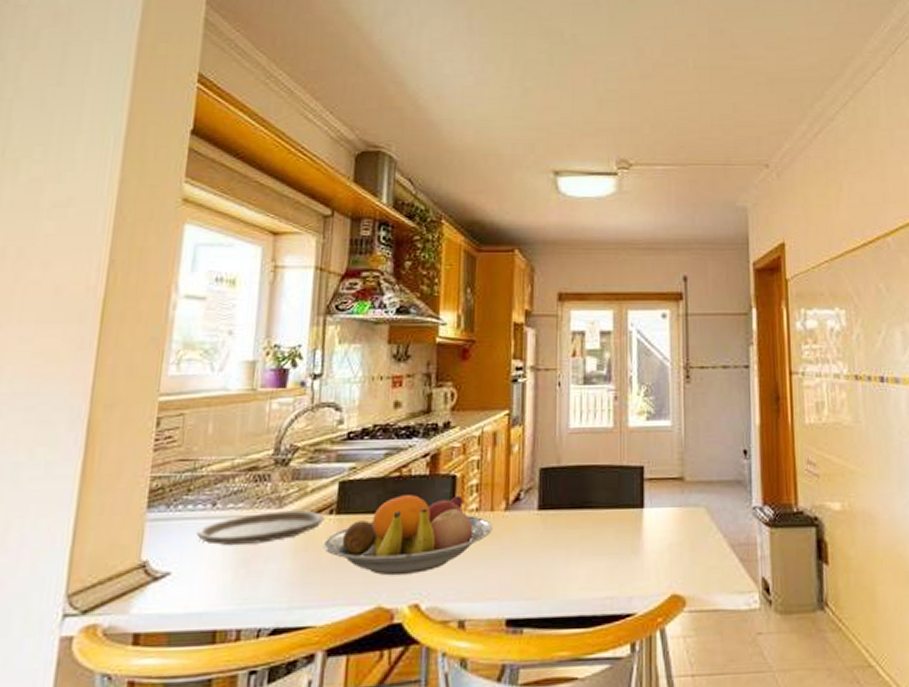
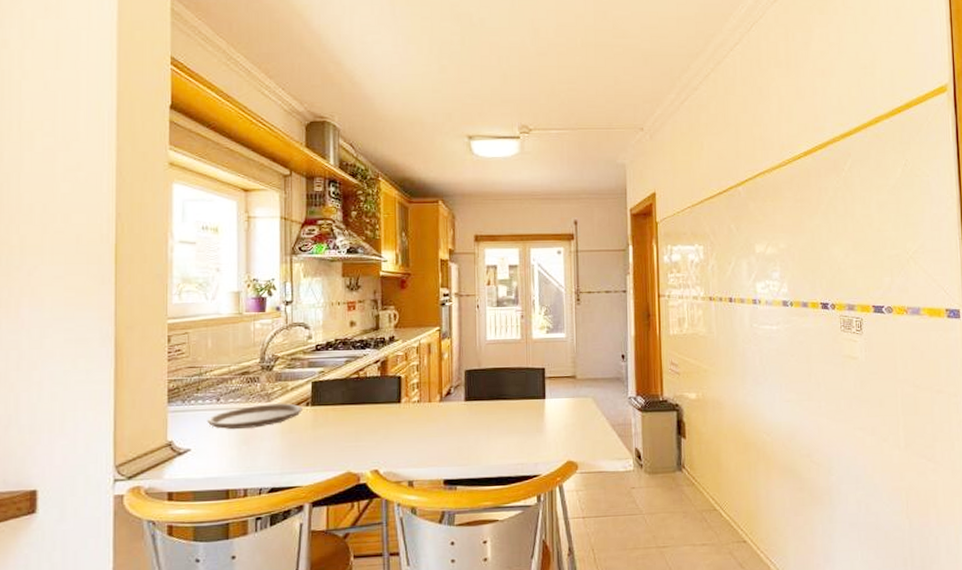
fruit bowl: present [322,493,492,576] -> none [303,390,430,450]

